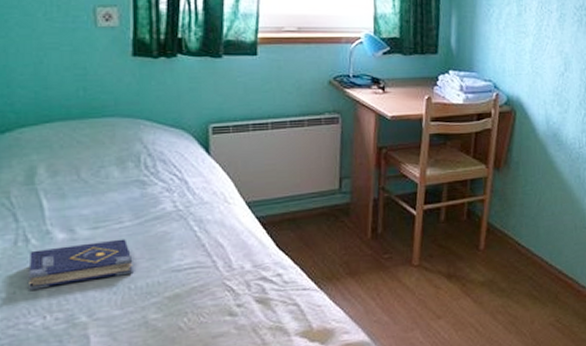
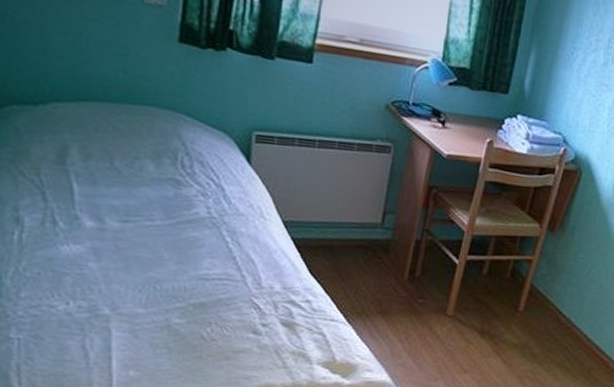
book: present [27,239,134,290] -> none [53,233,161,275]

